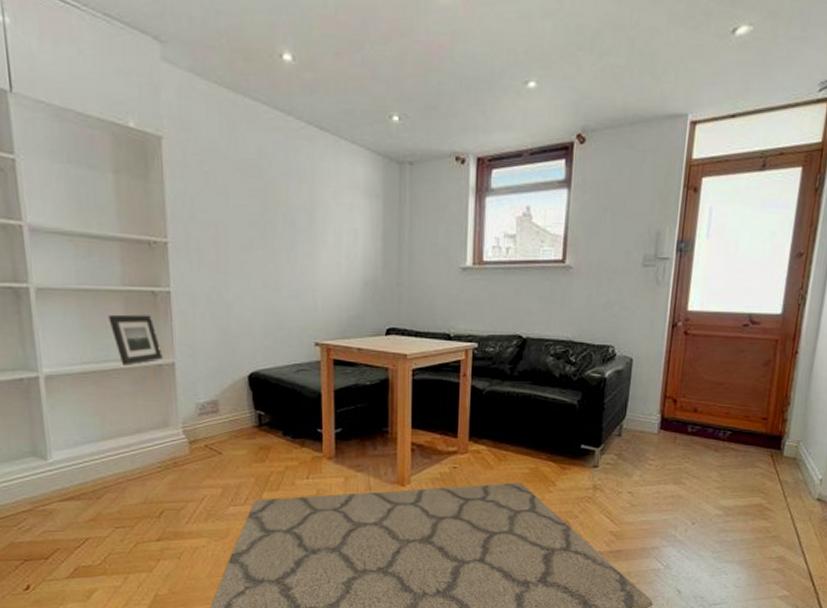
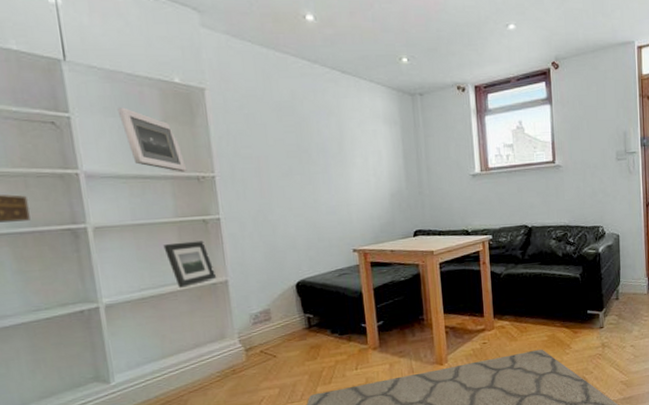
picture frame: none [65,152,138,234] -> present [117,107,188,172]

